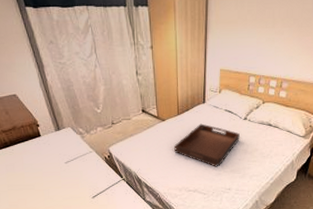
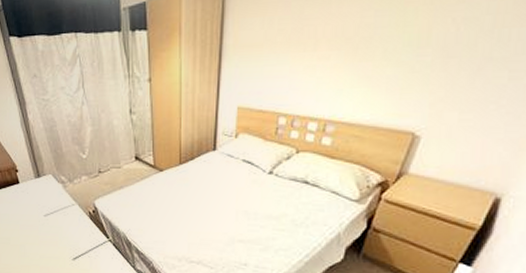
serving tray: present [174,123,240,167] -> none [174,176,262,234]

